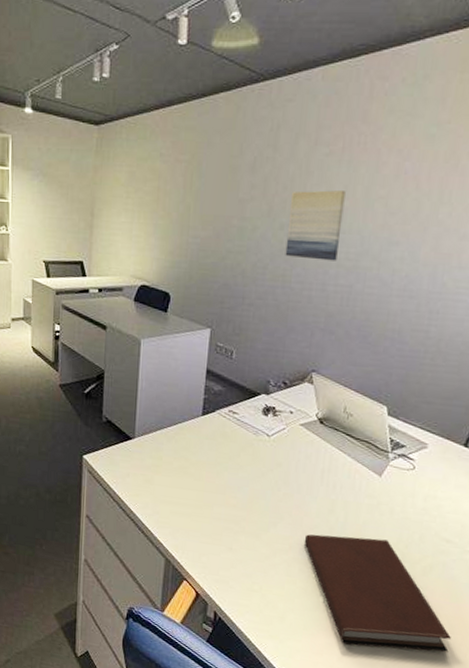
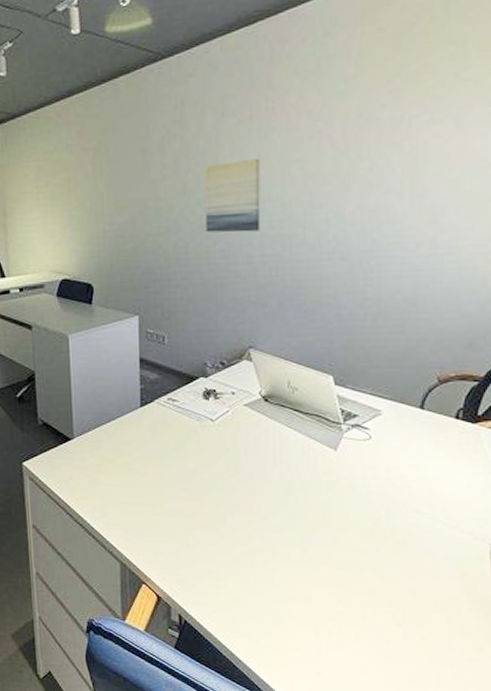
notebook: present [304,534,451,652] -> none [264,517,436,637]

